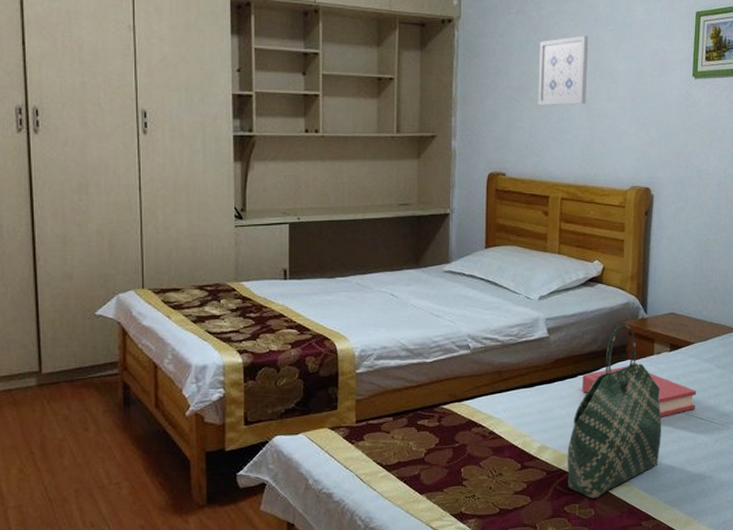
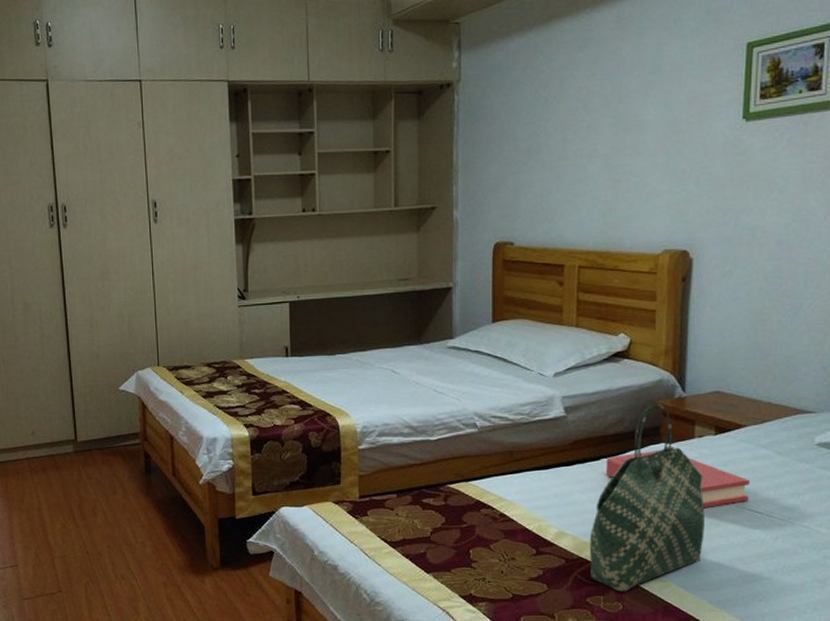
wall art: present [538,35,589,106] -> none [550,85,610,168]

